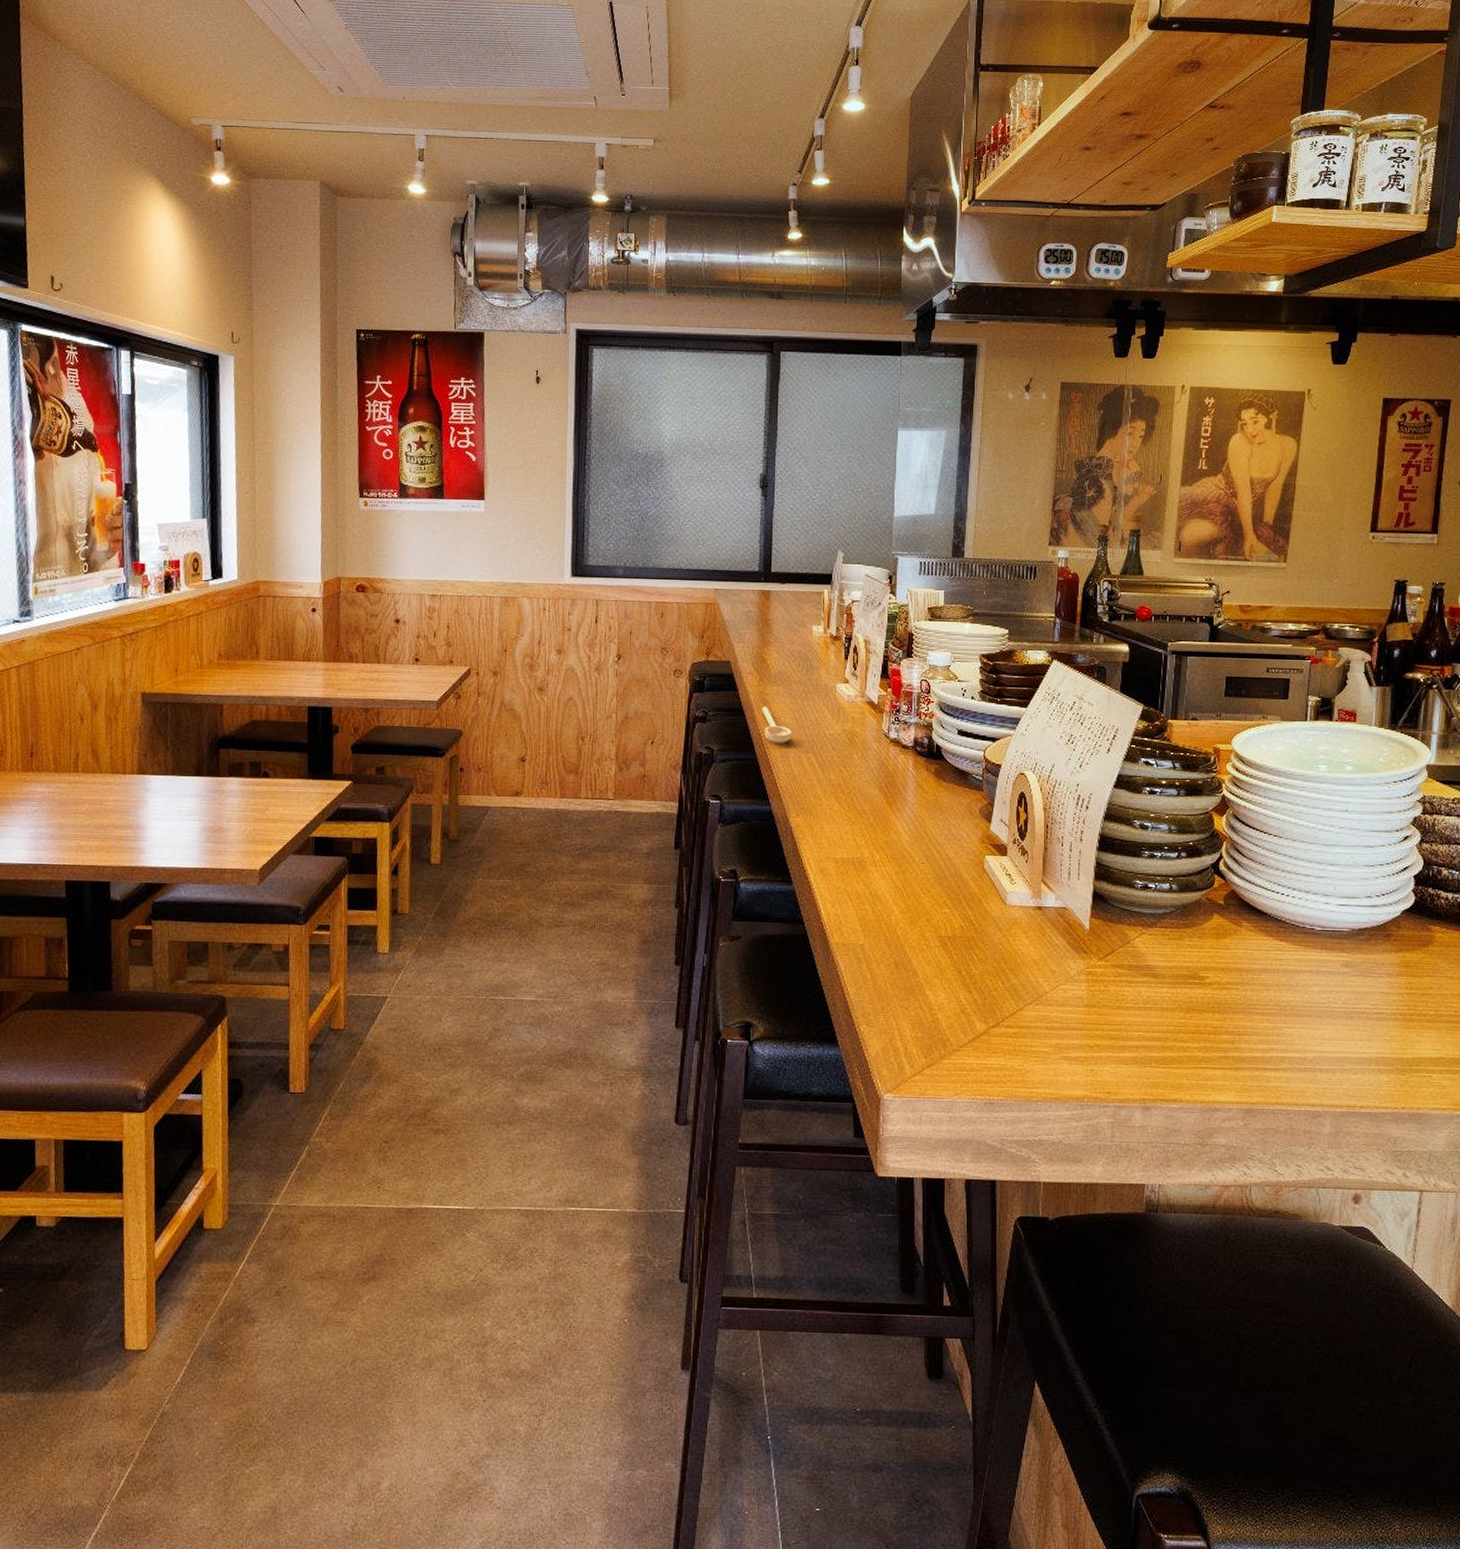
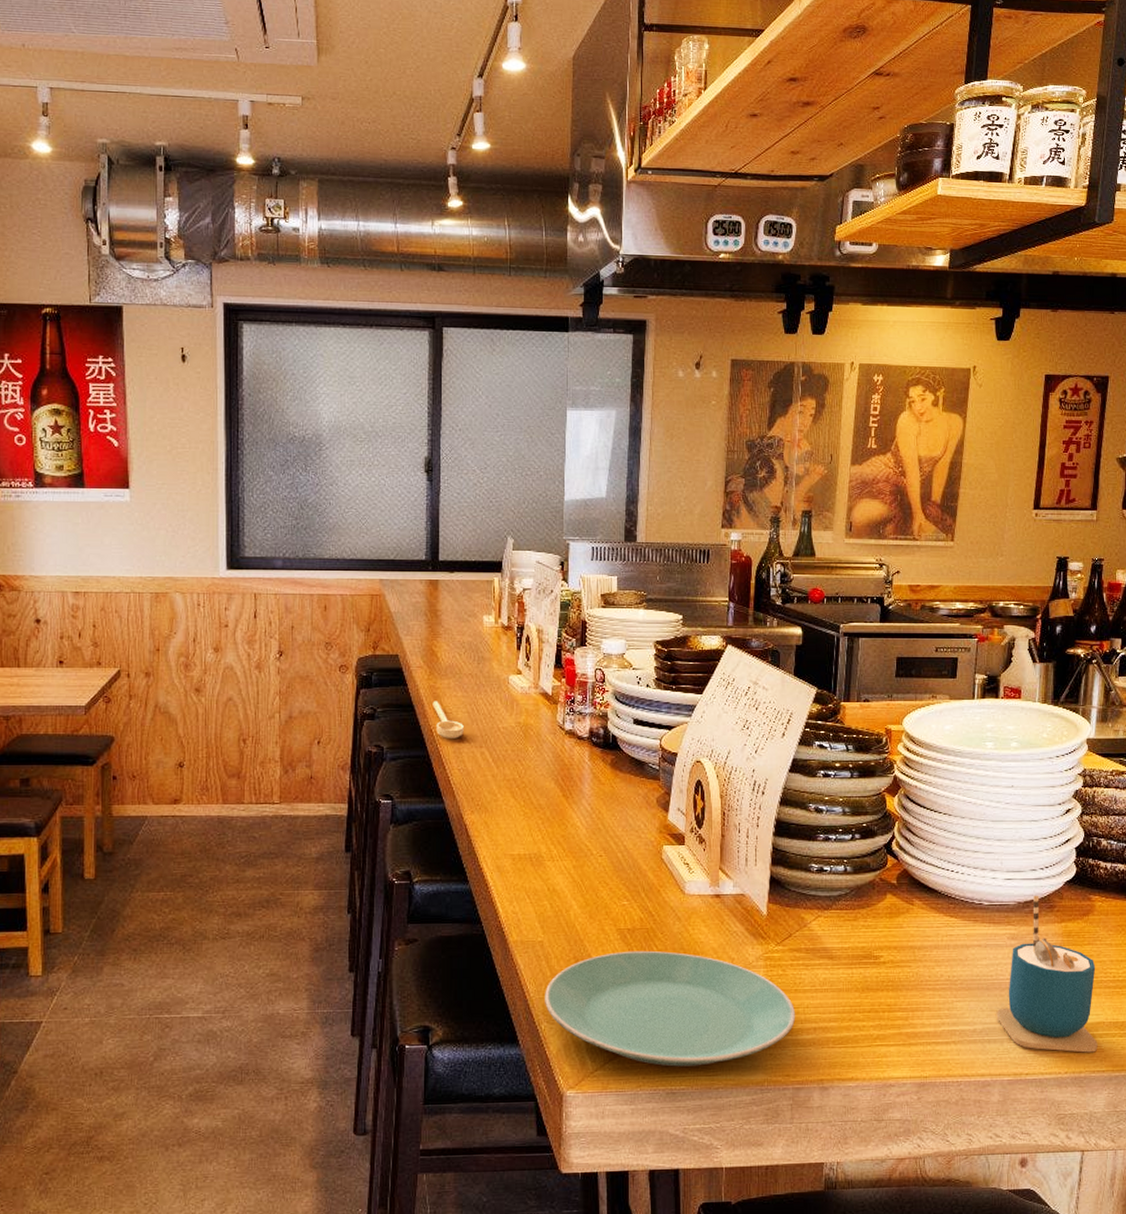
plate: none [865,958,1118,1078] -> present [545,950,796,1067]
cup: none [1328,922,1438,1089] -> present [996,895,1098,1053]

